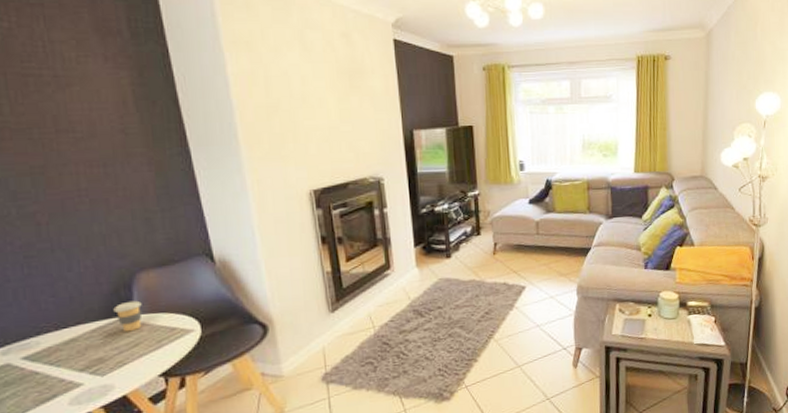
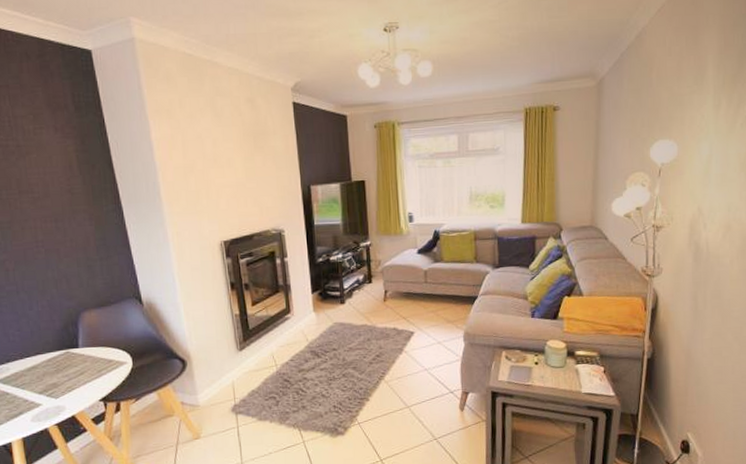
coffee cup: present [113,300,142,332] -> none [64,335,86,362]

